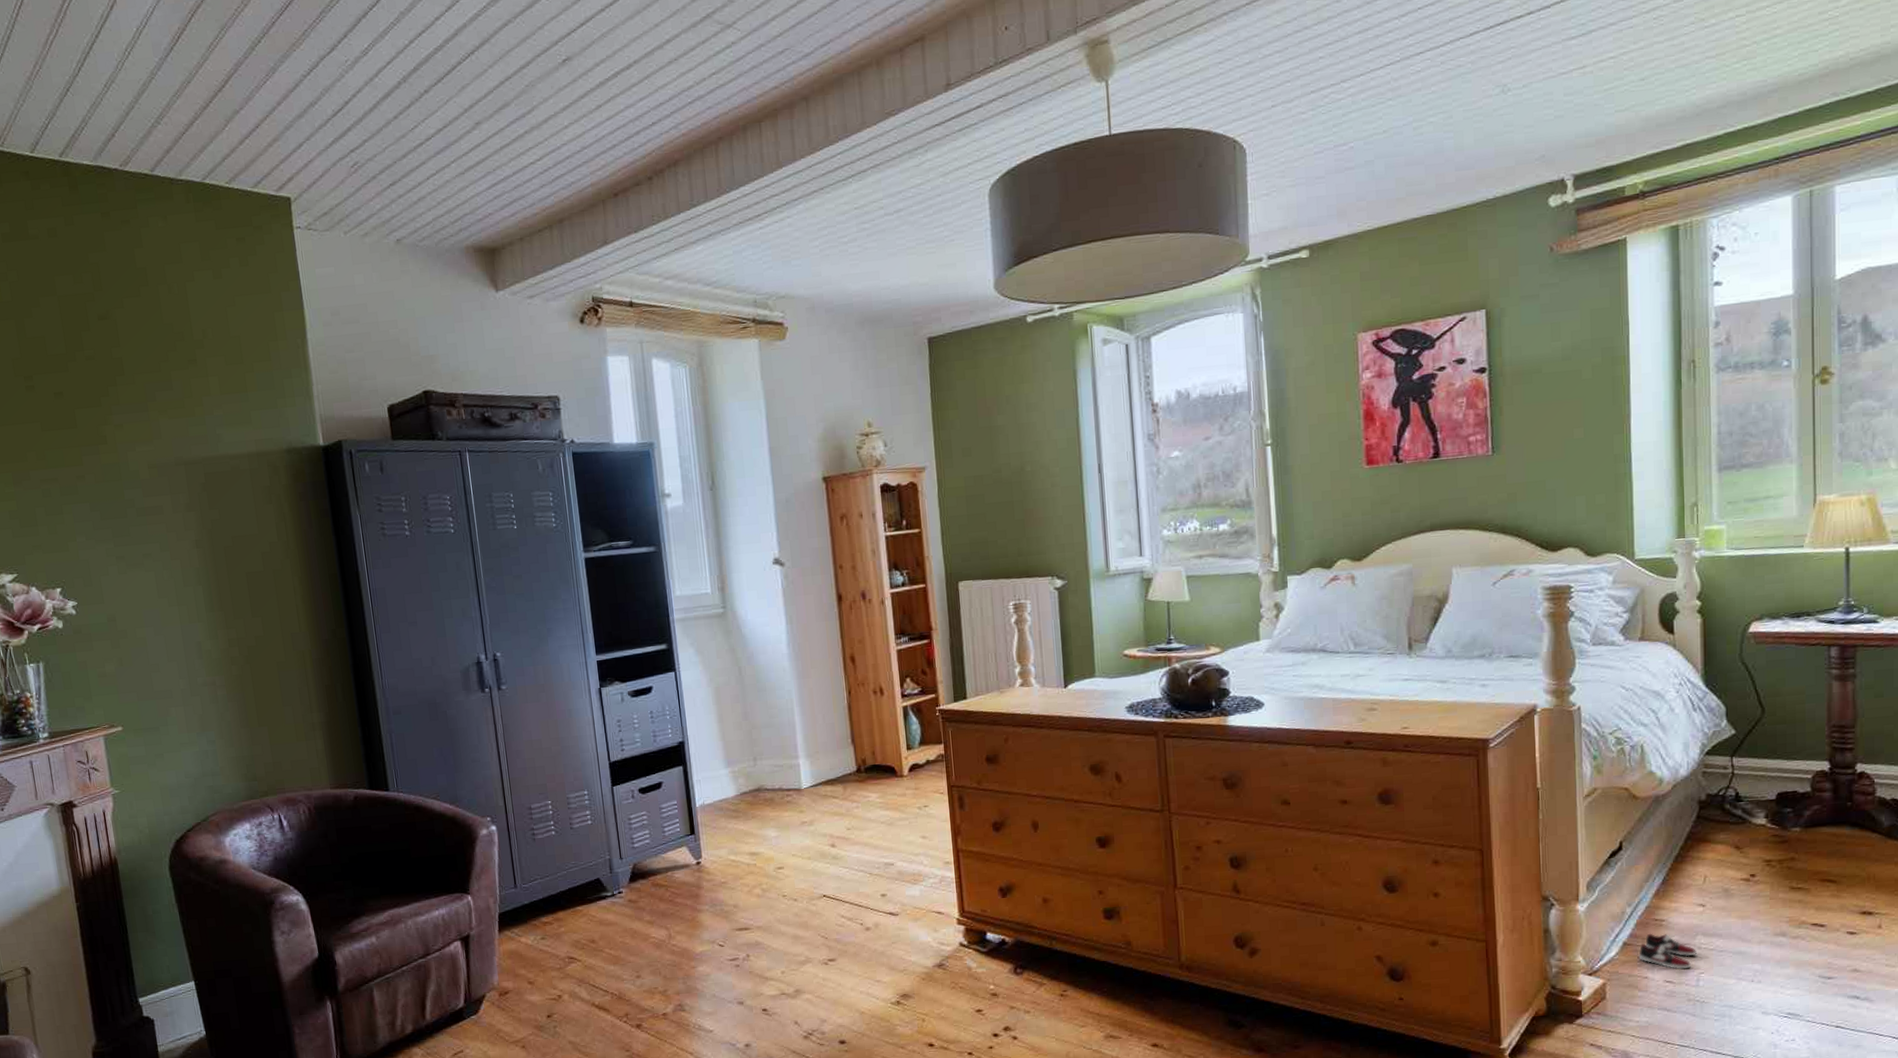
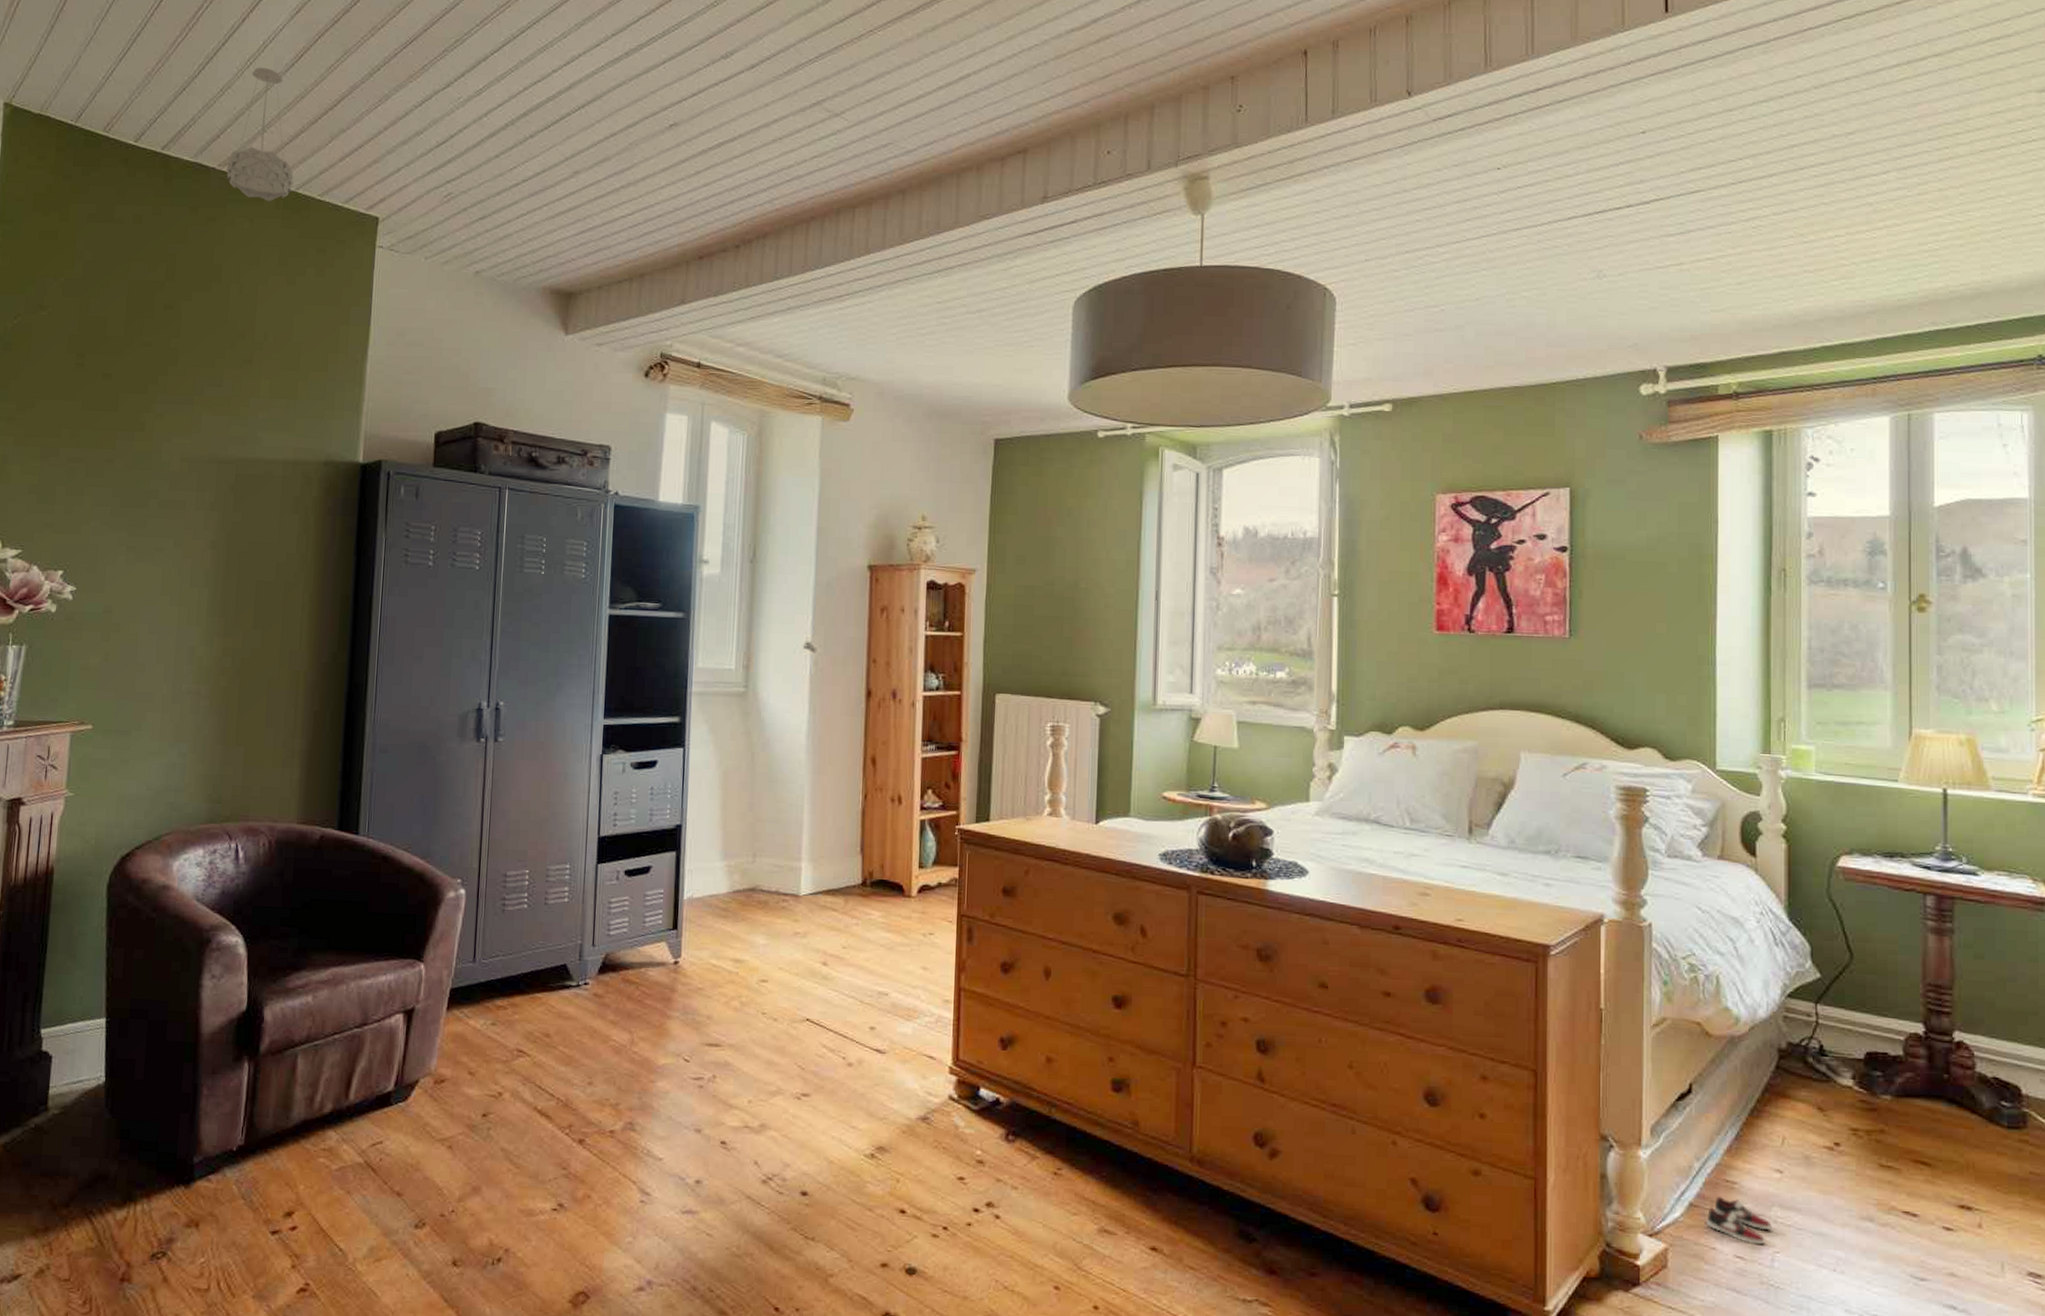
pendant light: none [127,55,199,196] -> present [226,67,294,201]

